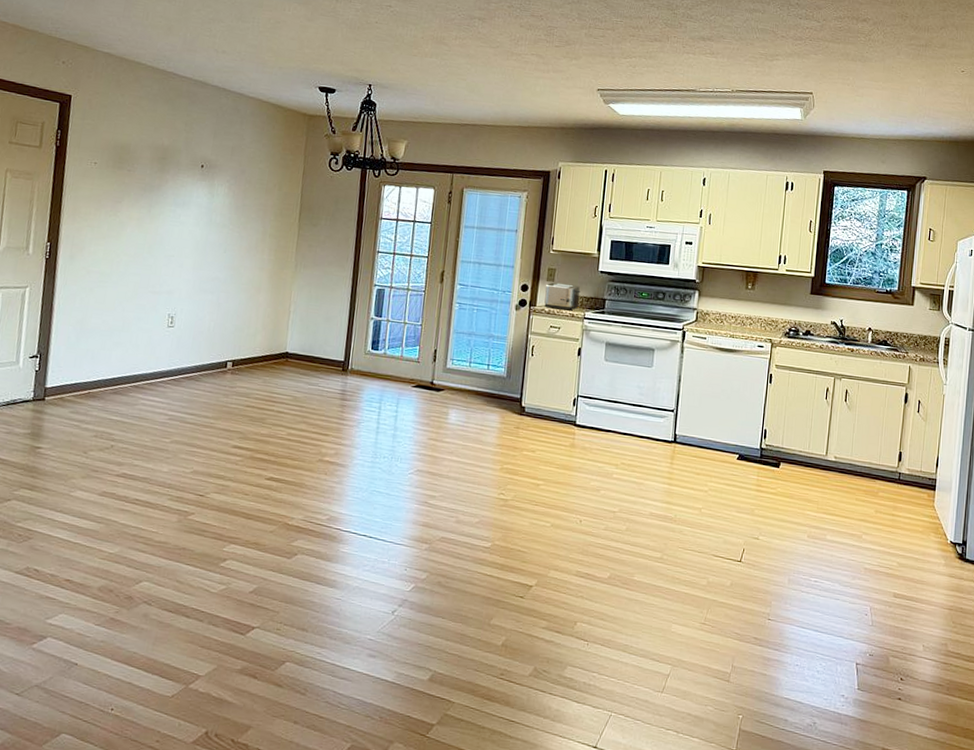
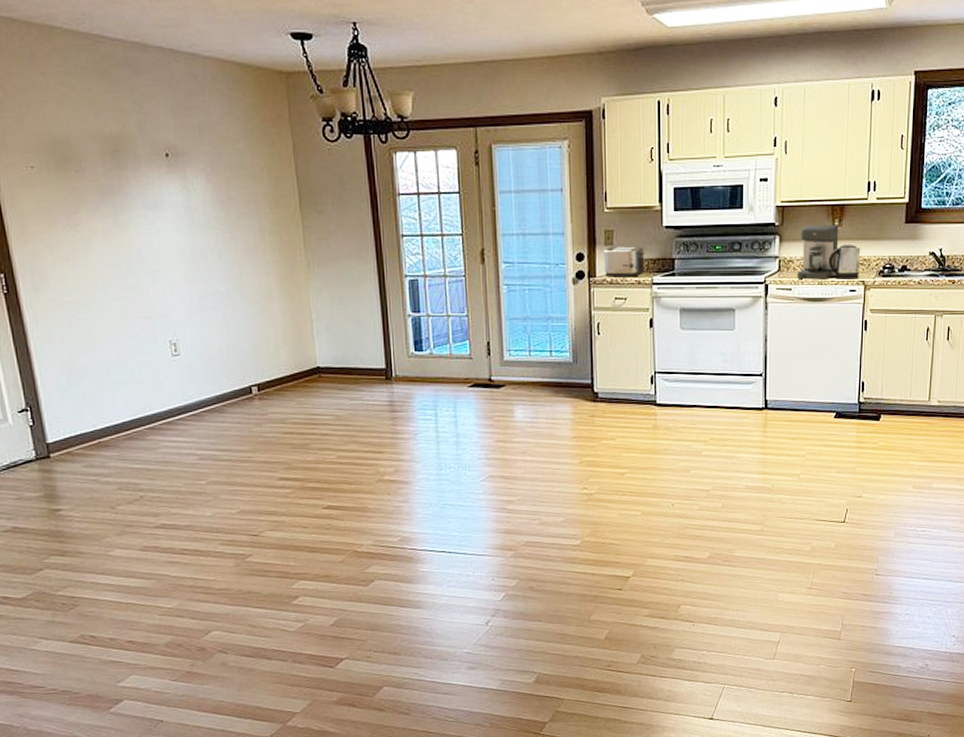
coffee maker: none [712,285,752,335] -> present [797,224,839,281]
kettle: none [740,306,770,338] -> present [828,245,861,281]

